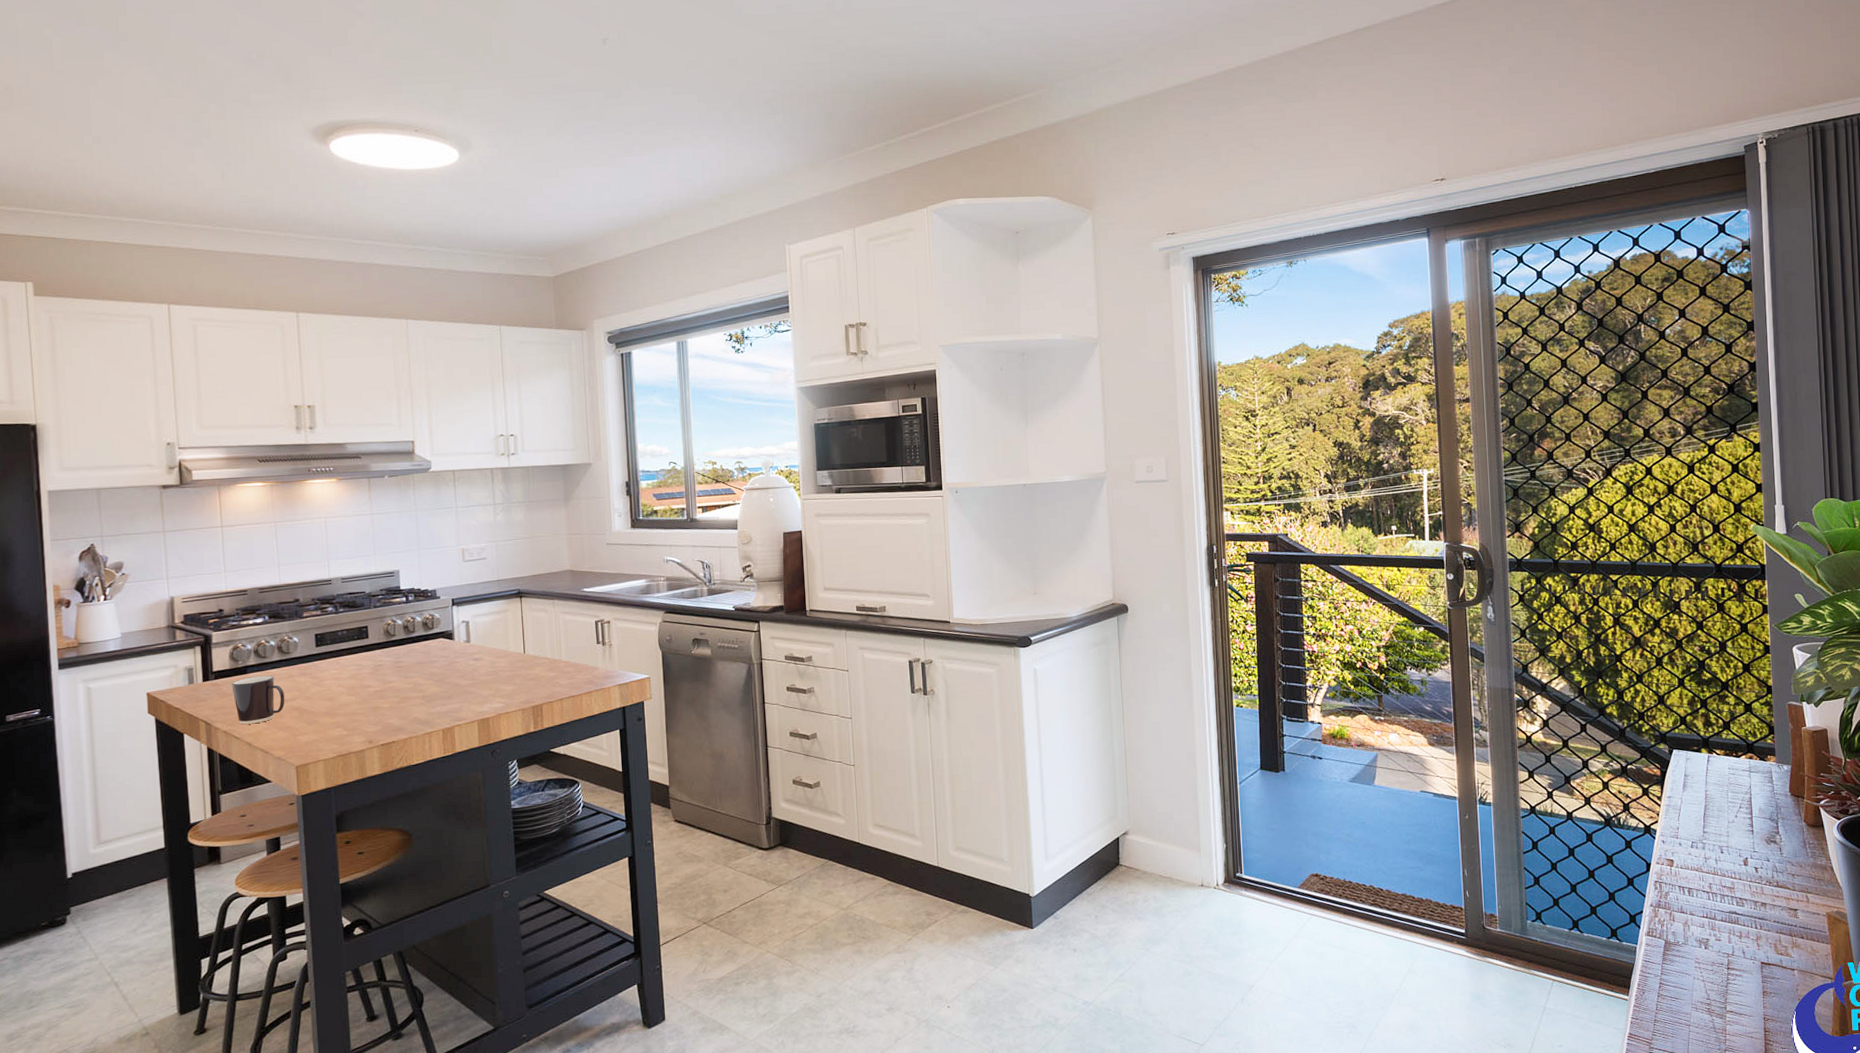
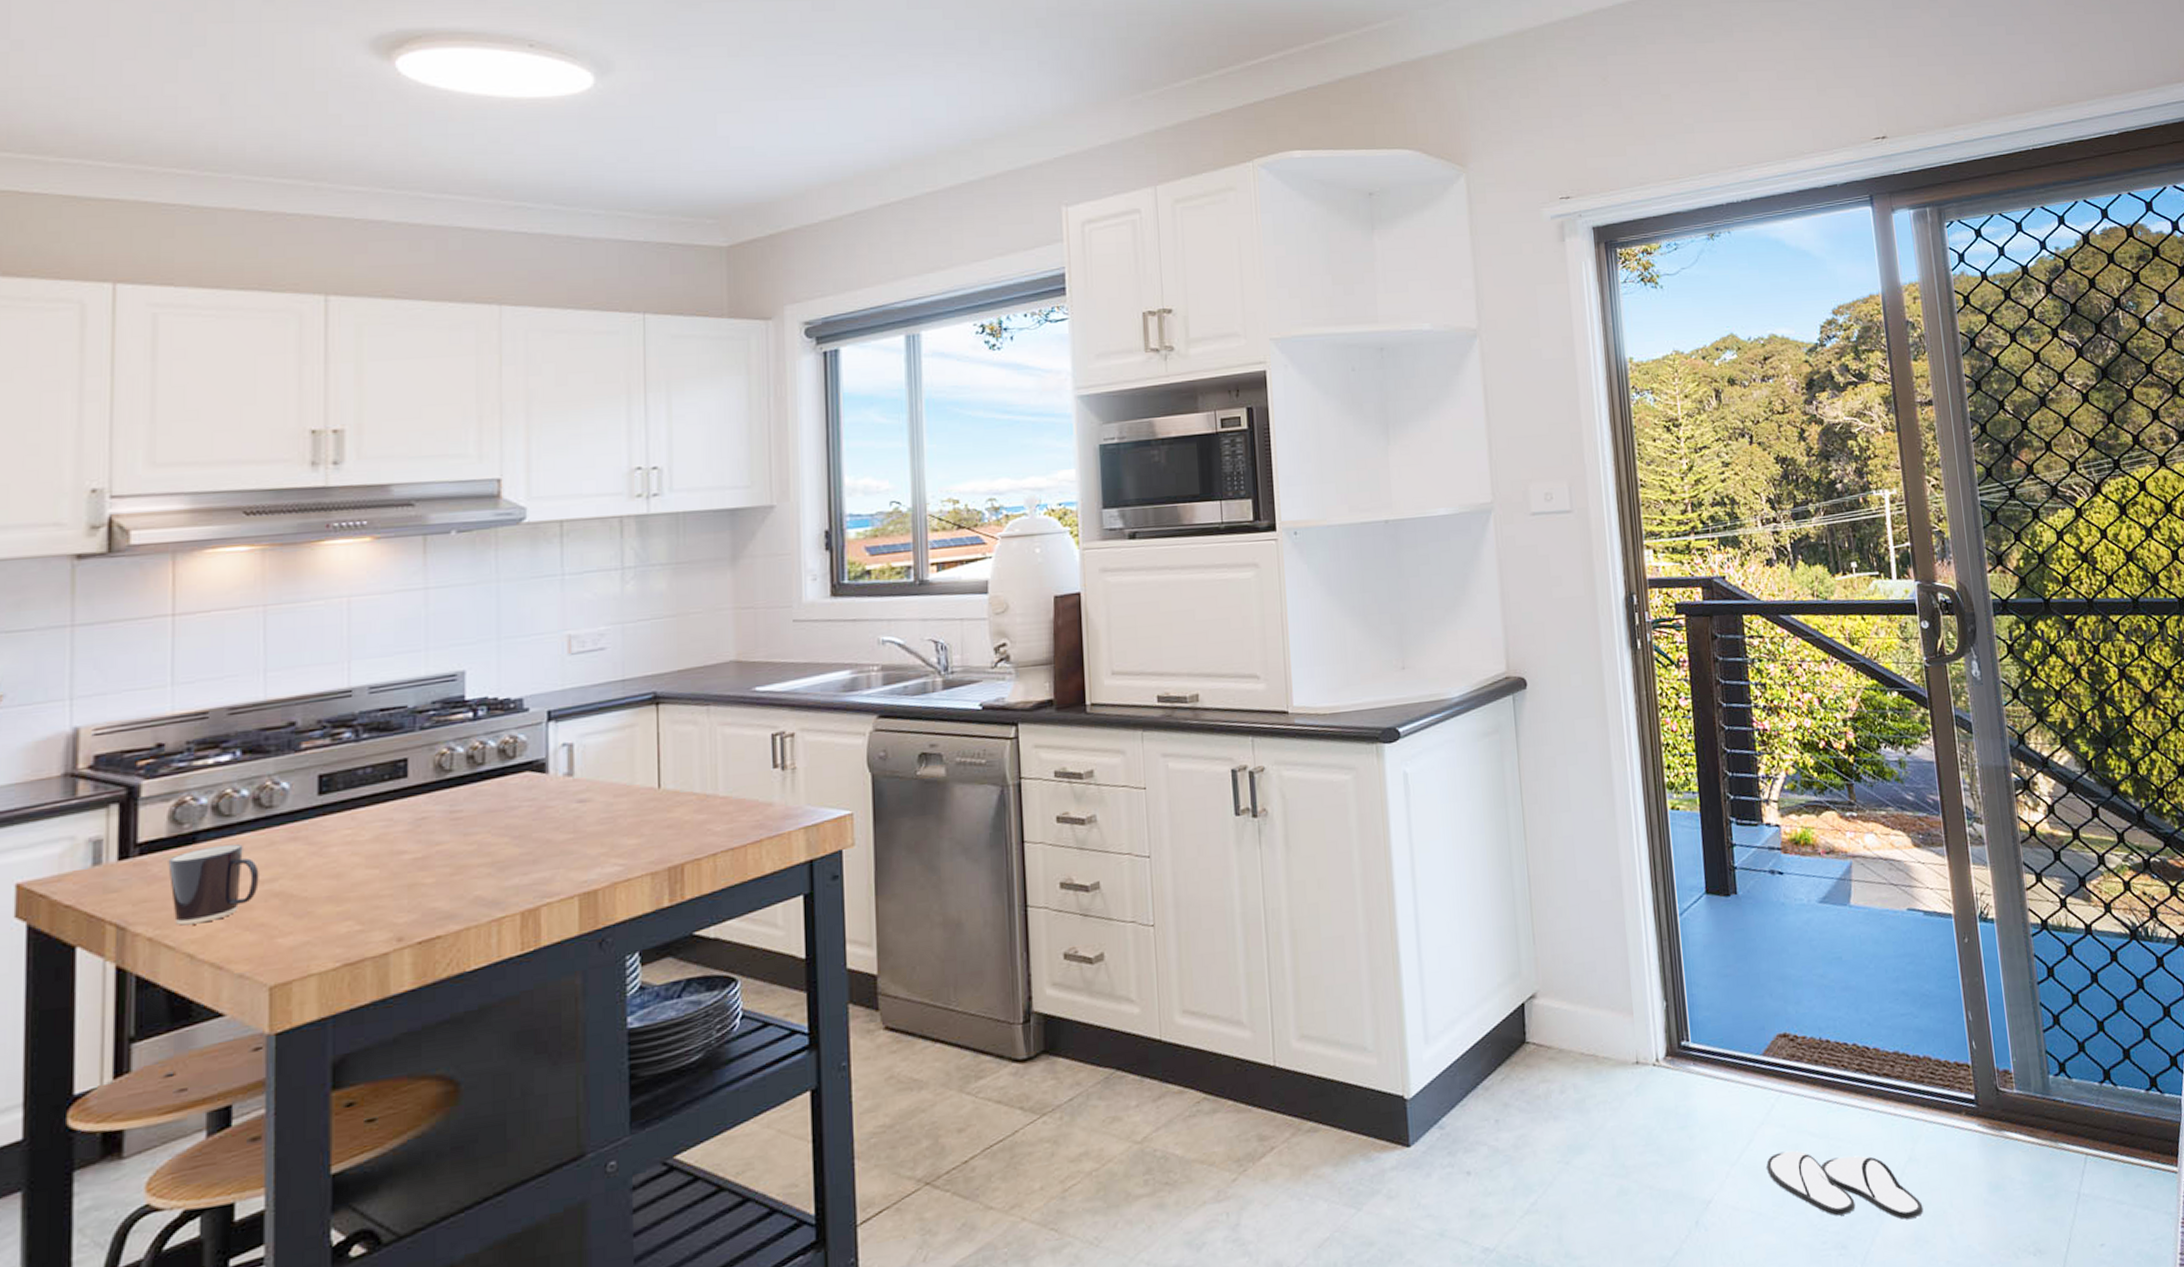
slippers: none [1297,956,1418,1013] -> present [1766,1150,1924,1219]

